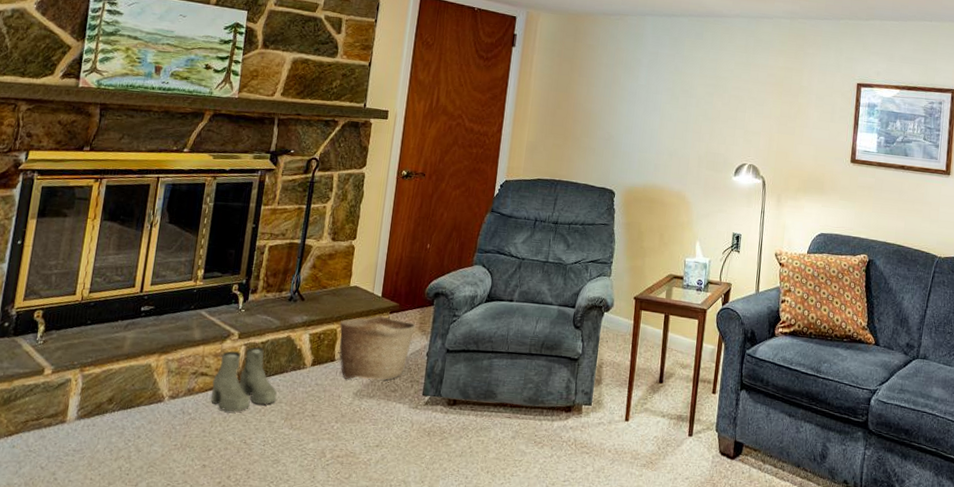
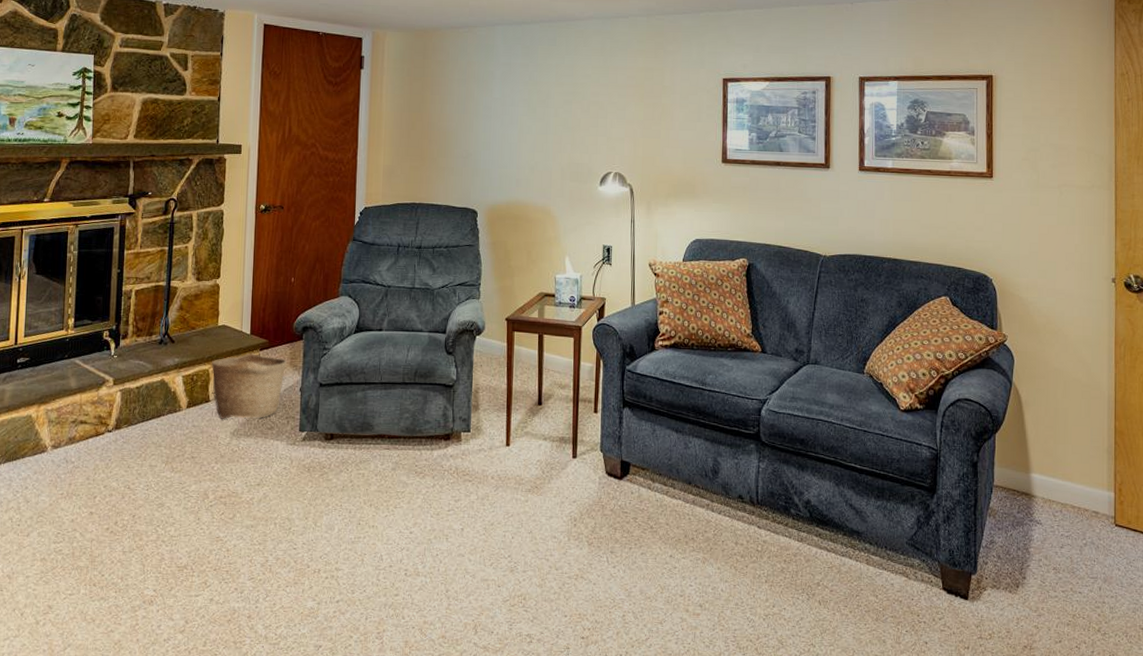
boots: present [211,346,277,412] -> none [92,392,156,458]

